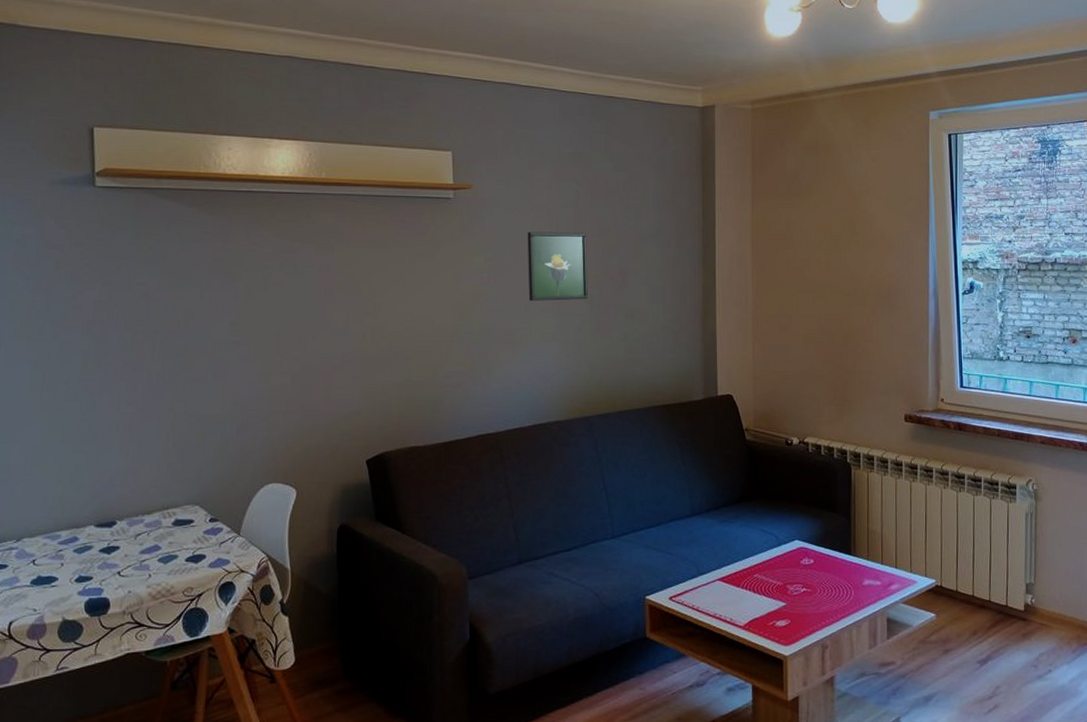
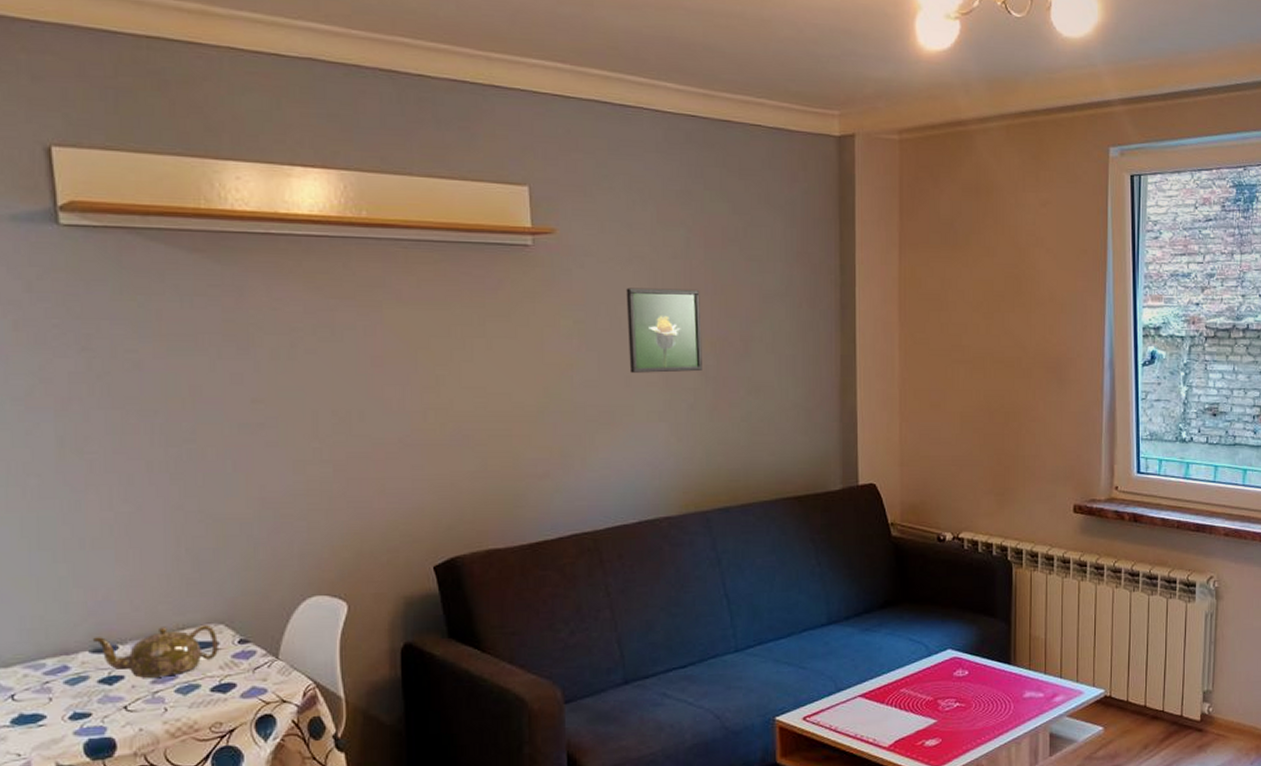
teapot: none [97,506,194,549] -> present [92,625,218,678]

